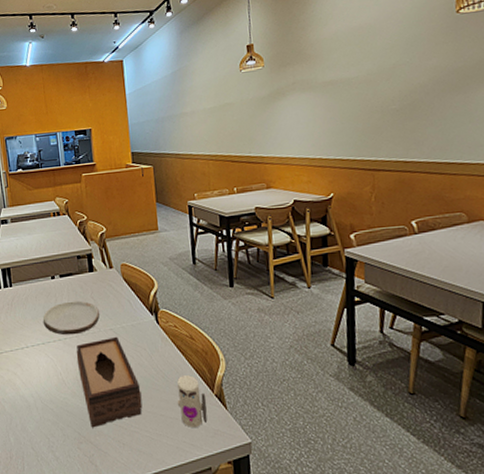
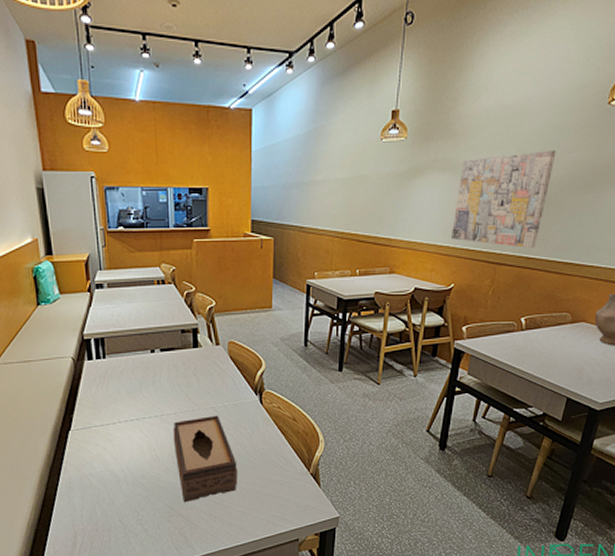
plate: present [42,301,100,335] -> none [138,377,201,412]
toy: present [177,375,208,427] -> none [272,455,302,503]
wall art: none [321,59,414,153] -> present [451,149,556,248]

